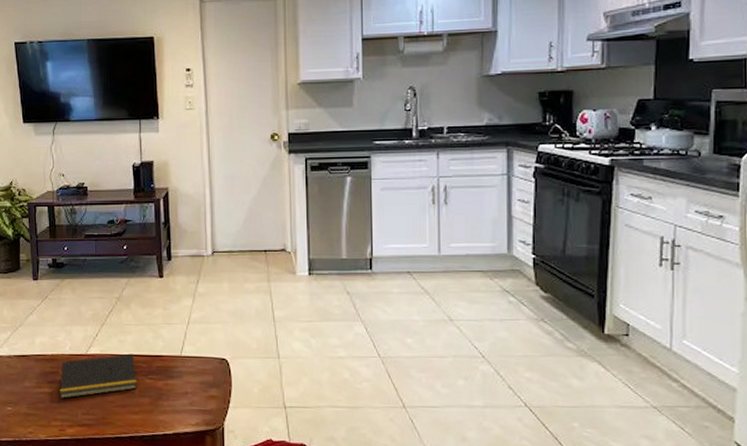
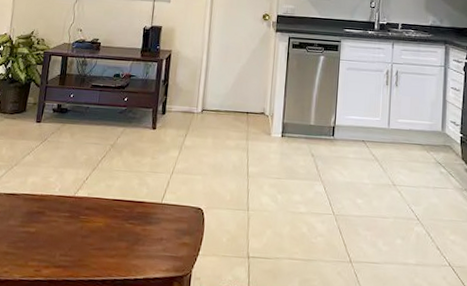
notepad: present [60,353,137,398] -> none [41,198,119,239]

